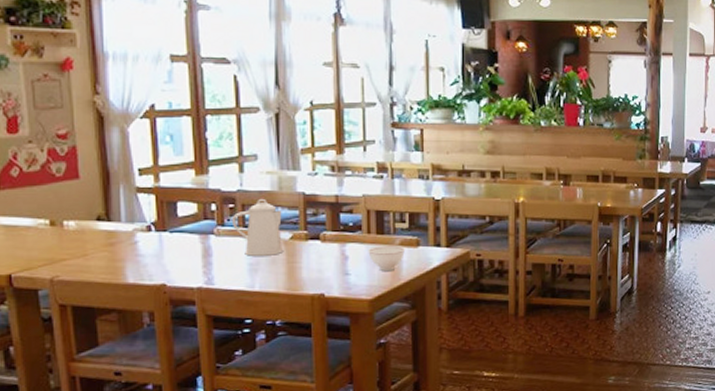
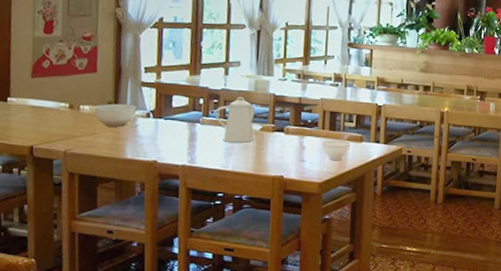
bowl: none [81,215,134,245] -> present [94,103,137,127]

